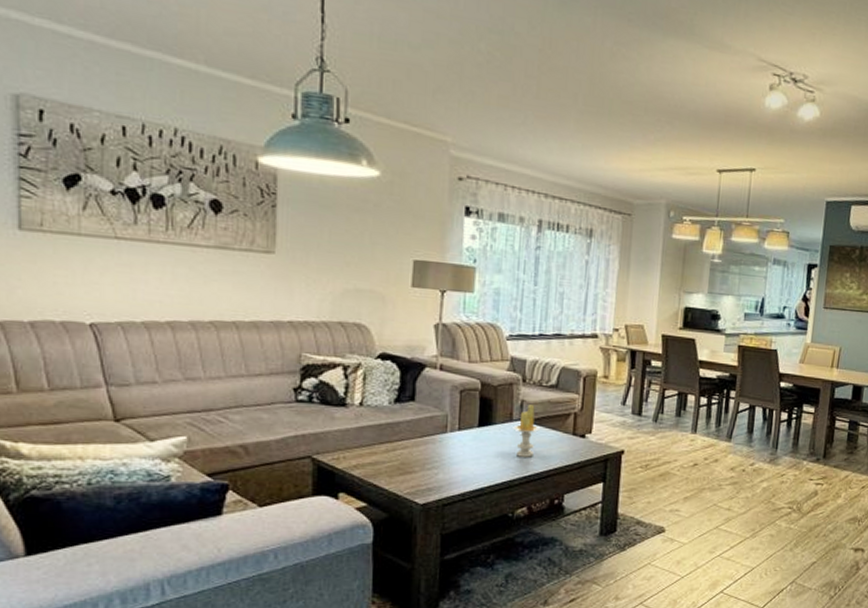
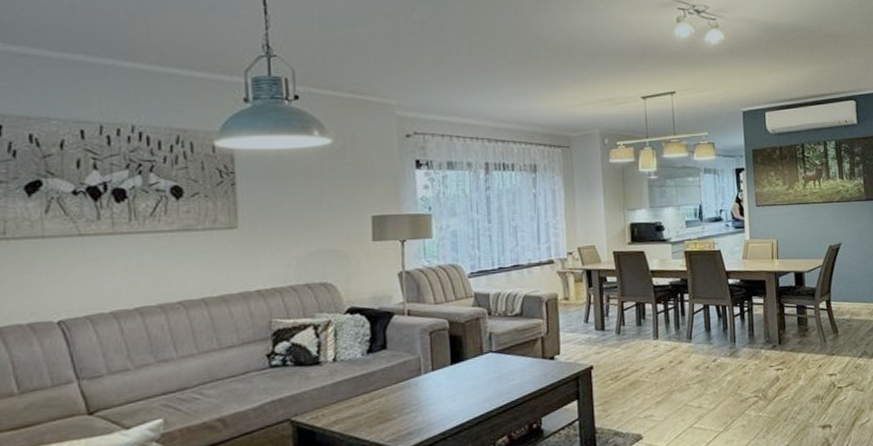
candle: present [513,405,540,457] -> none [484,335,510,388]

